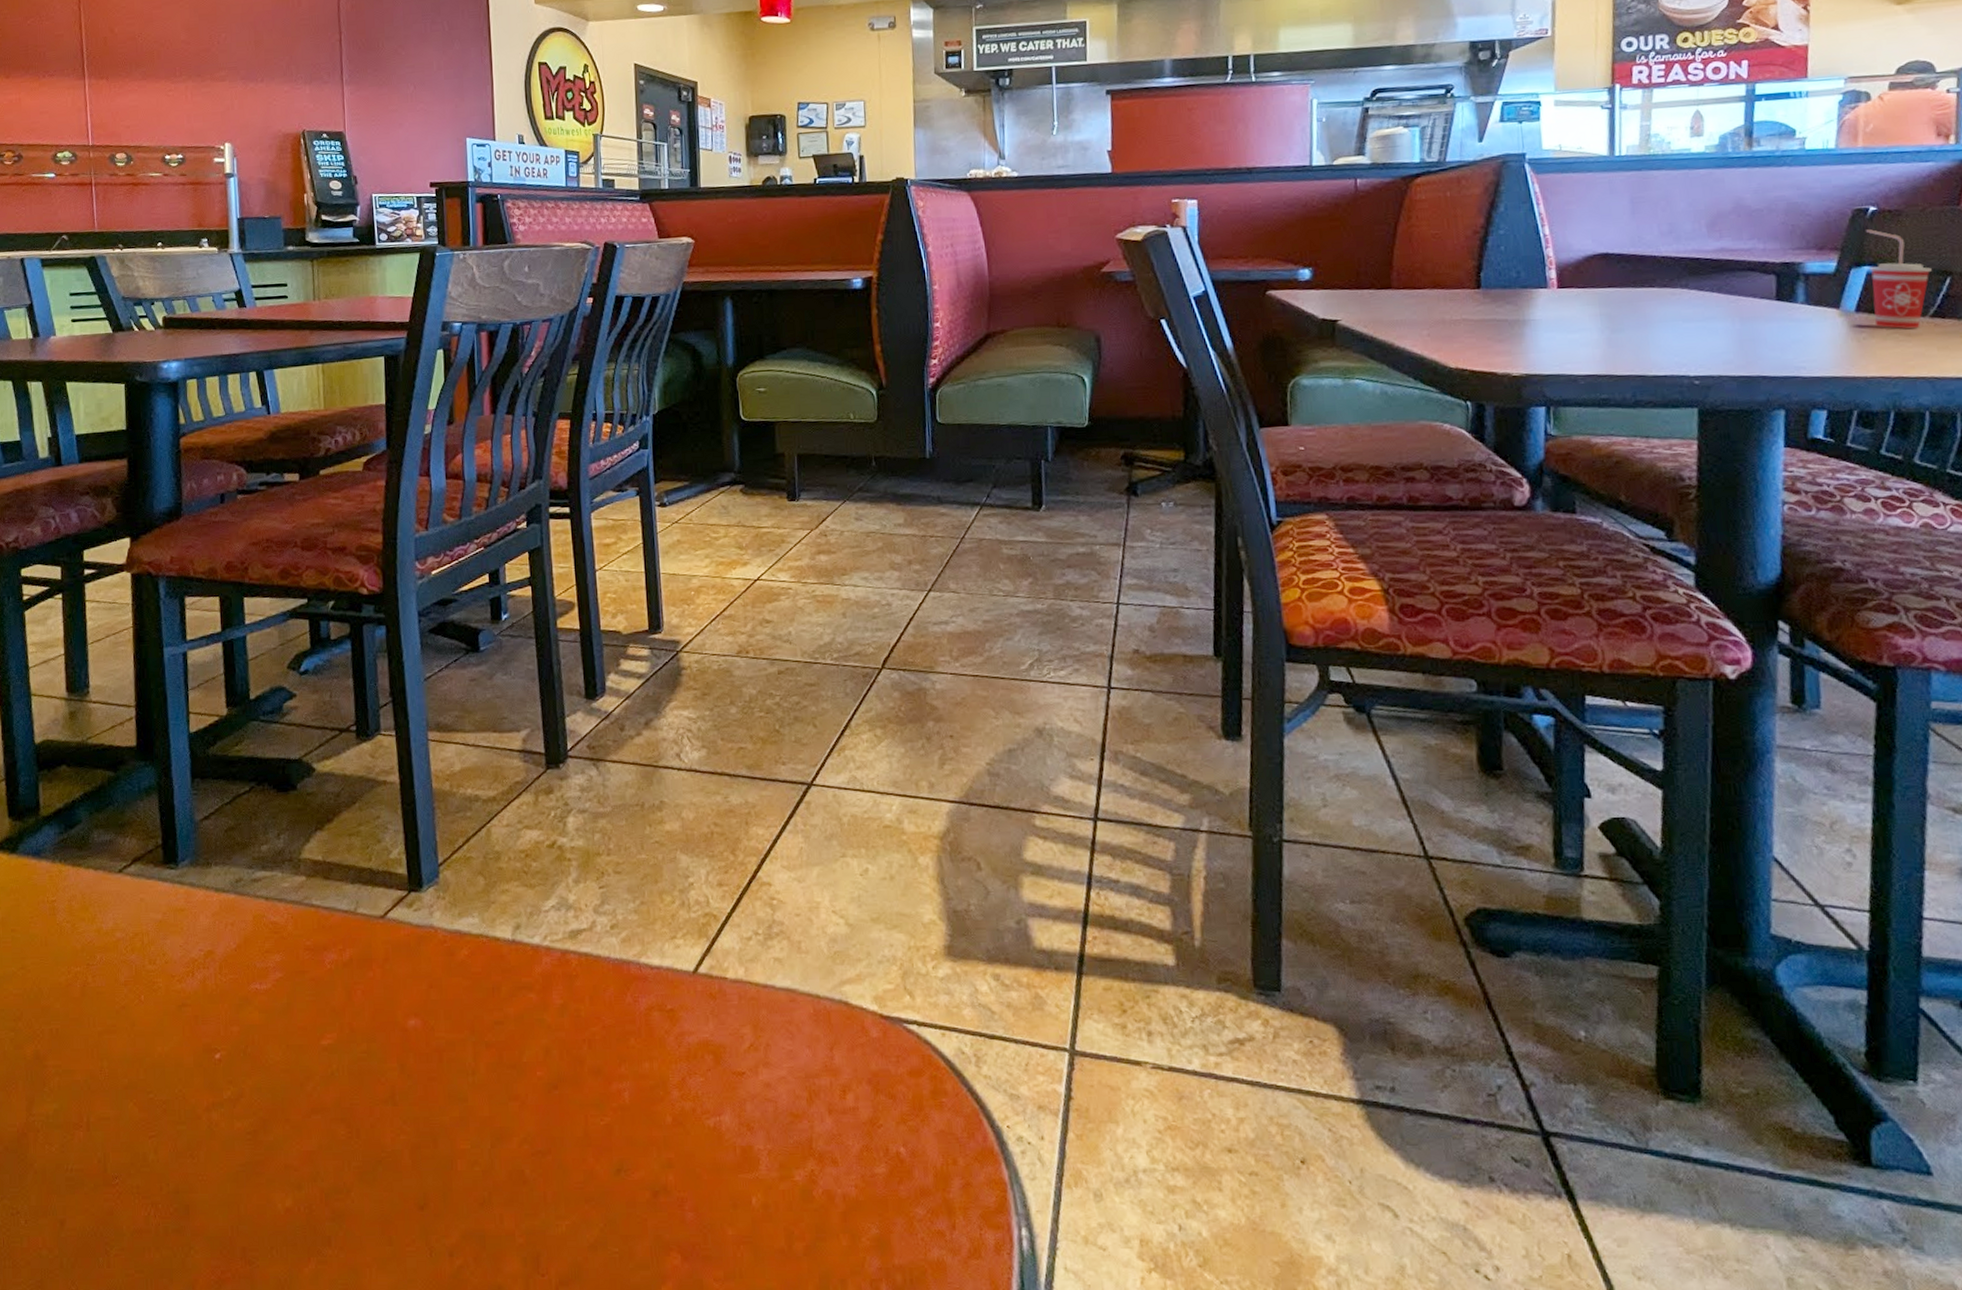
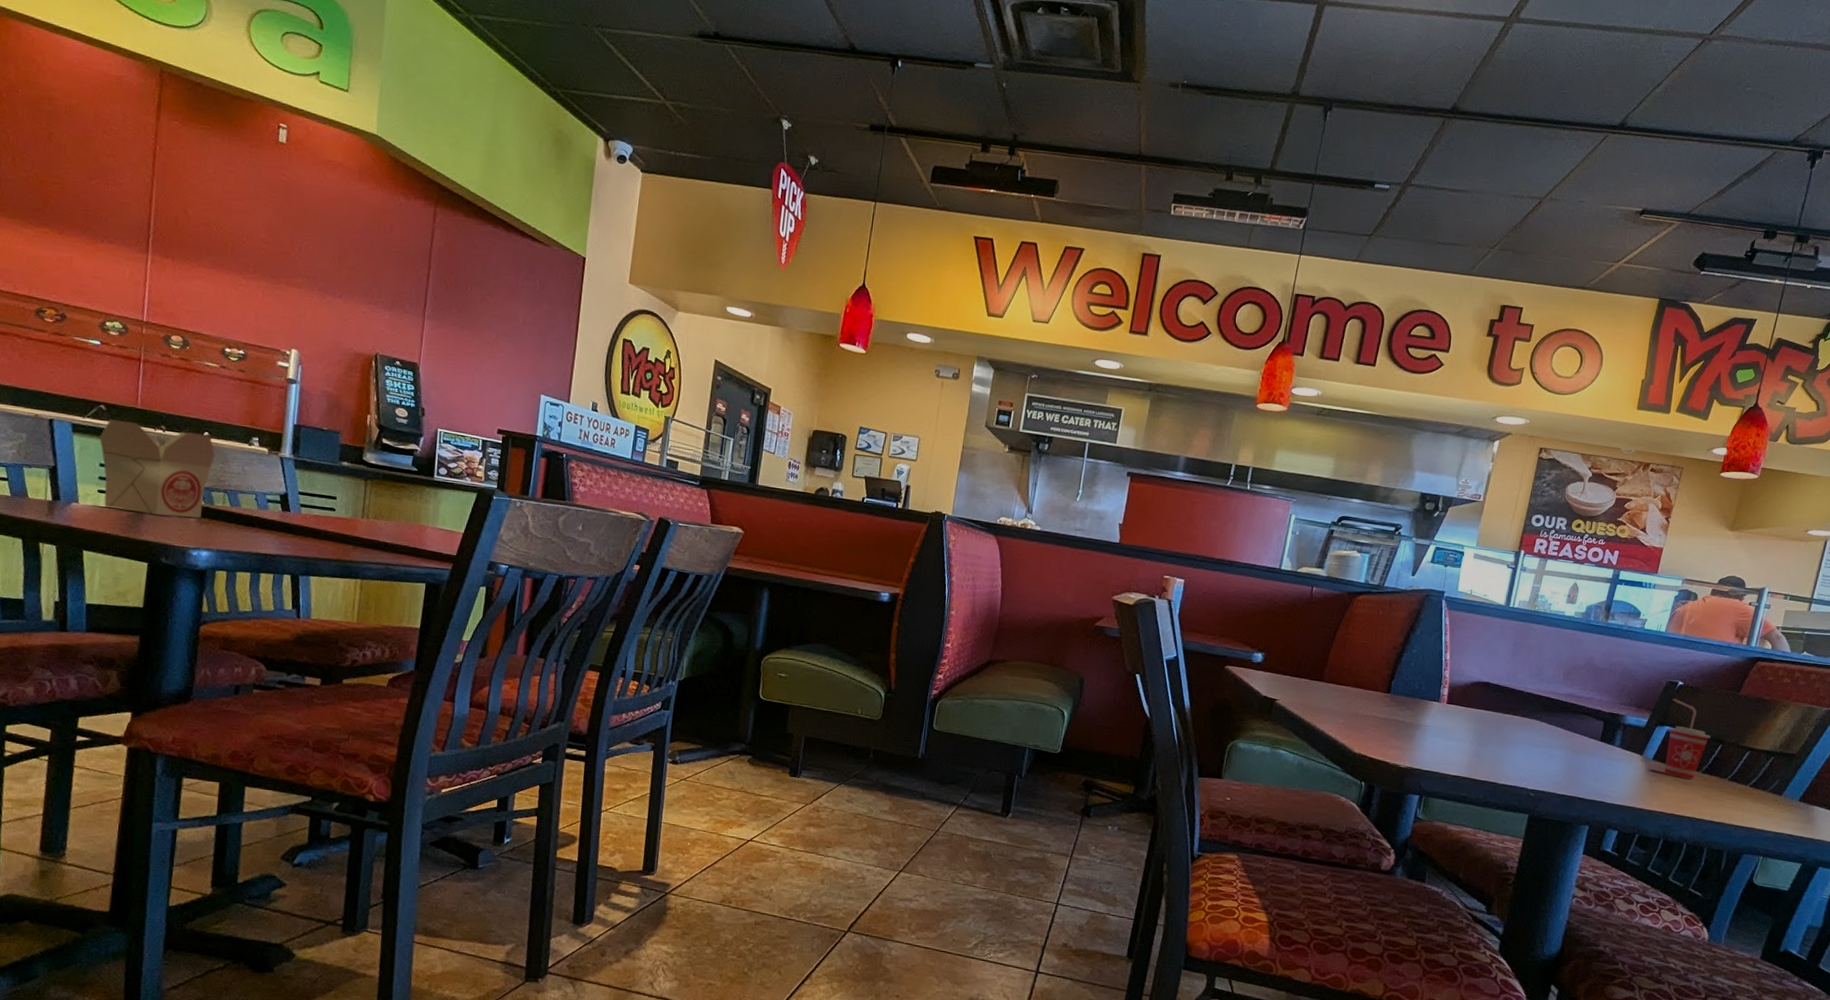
takeout container: none [66,245,171,336] -> present [99,419,215,518]

